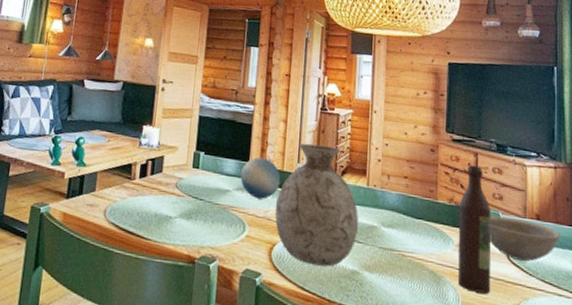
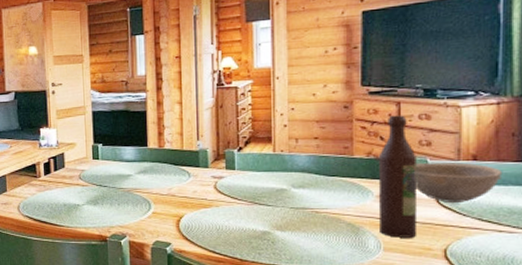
decorative ball: present [240,157,281,199] -> none [140,141,181,179]
vase: present [275,143,358,267] -> none [178,119,266,231]

